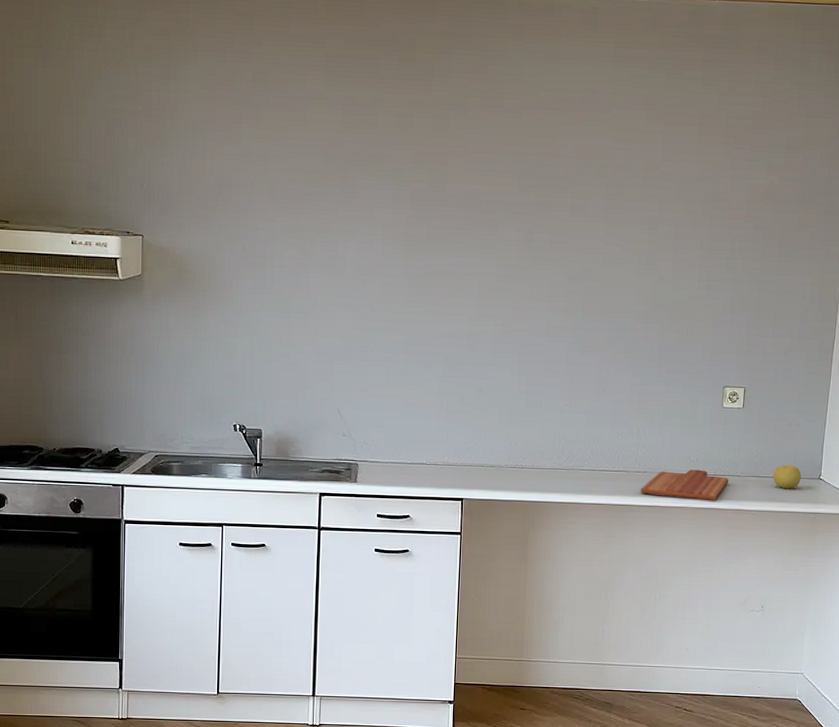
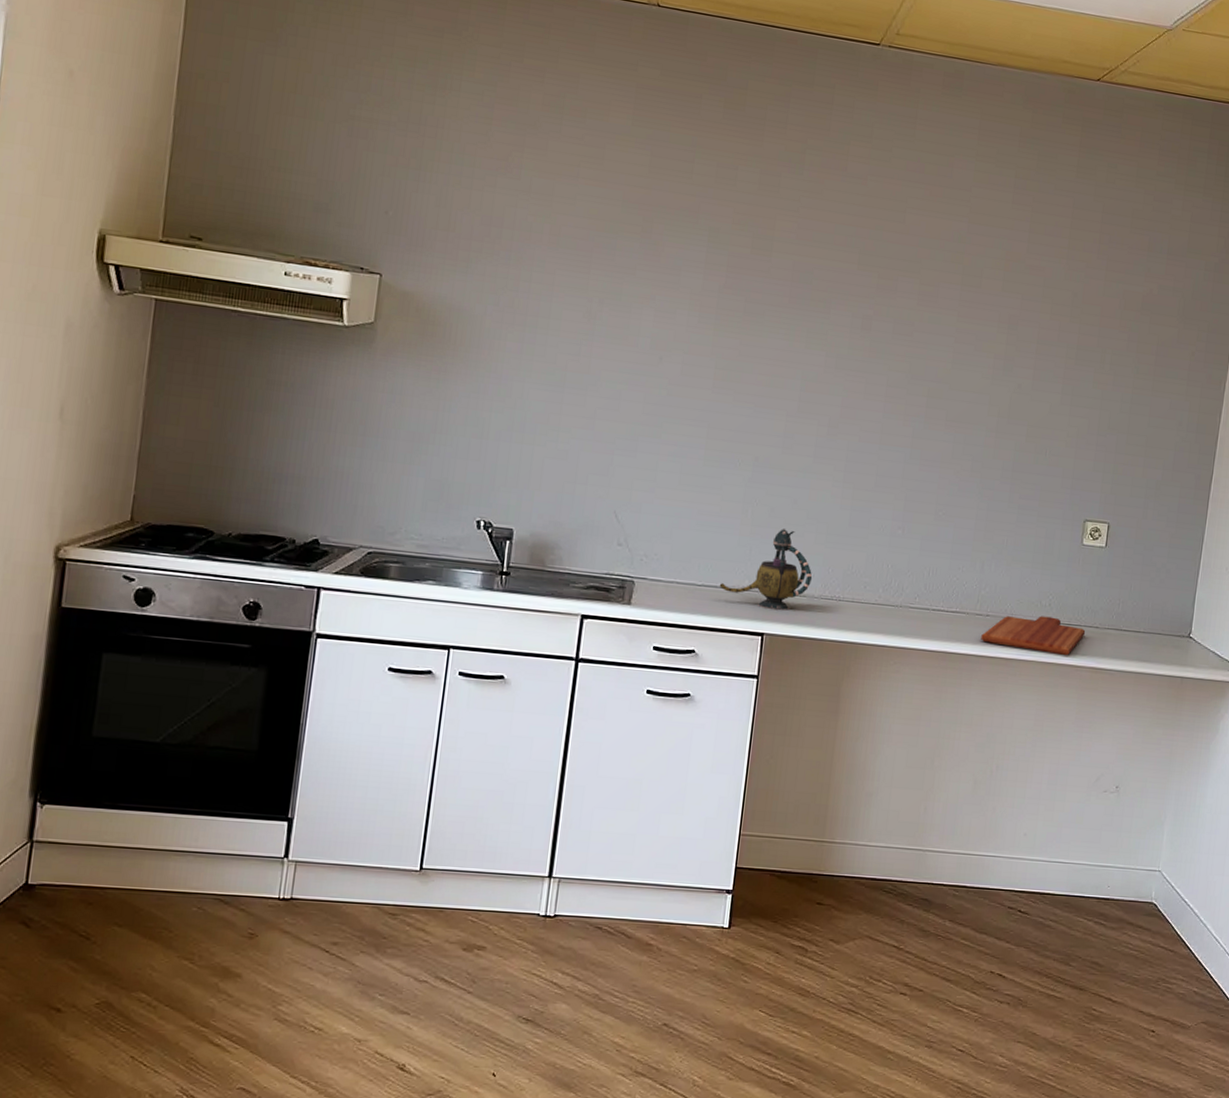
teapot: none [424,413,499,480] -> present [719,529,813,611]
fruit: present [773,464,802,489] -> none [1136,617,1169,647]

